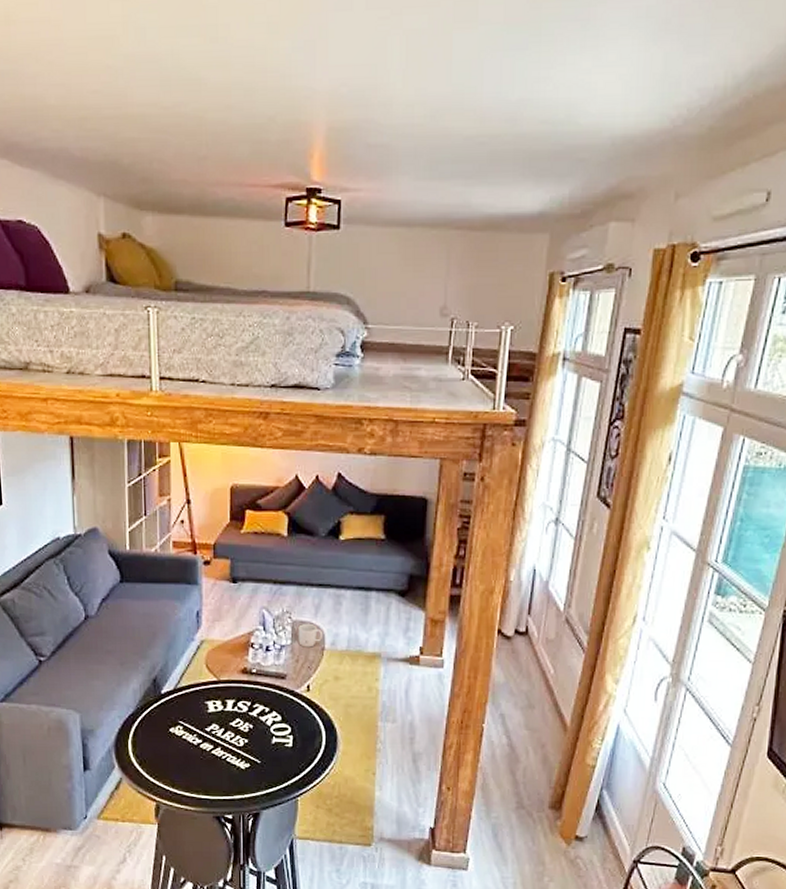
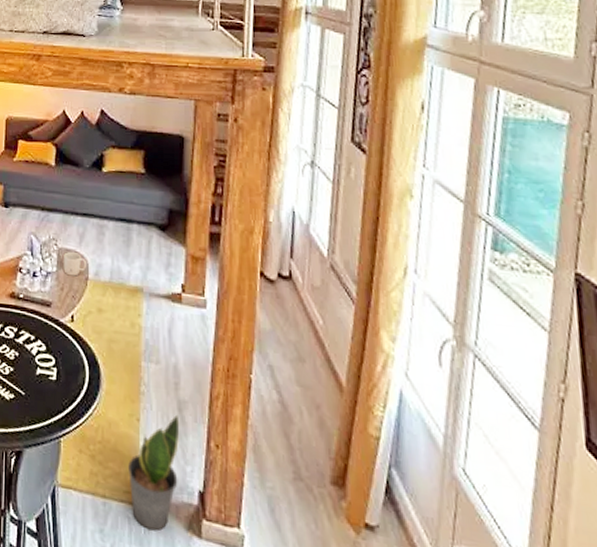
potted plant: none [364,765,414,865] -> present [128,414,180,531]

